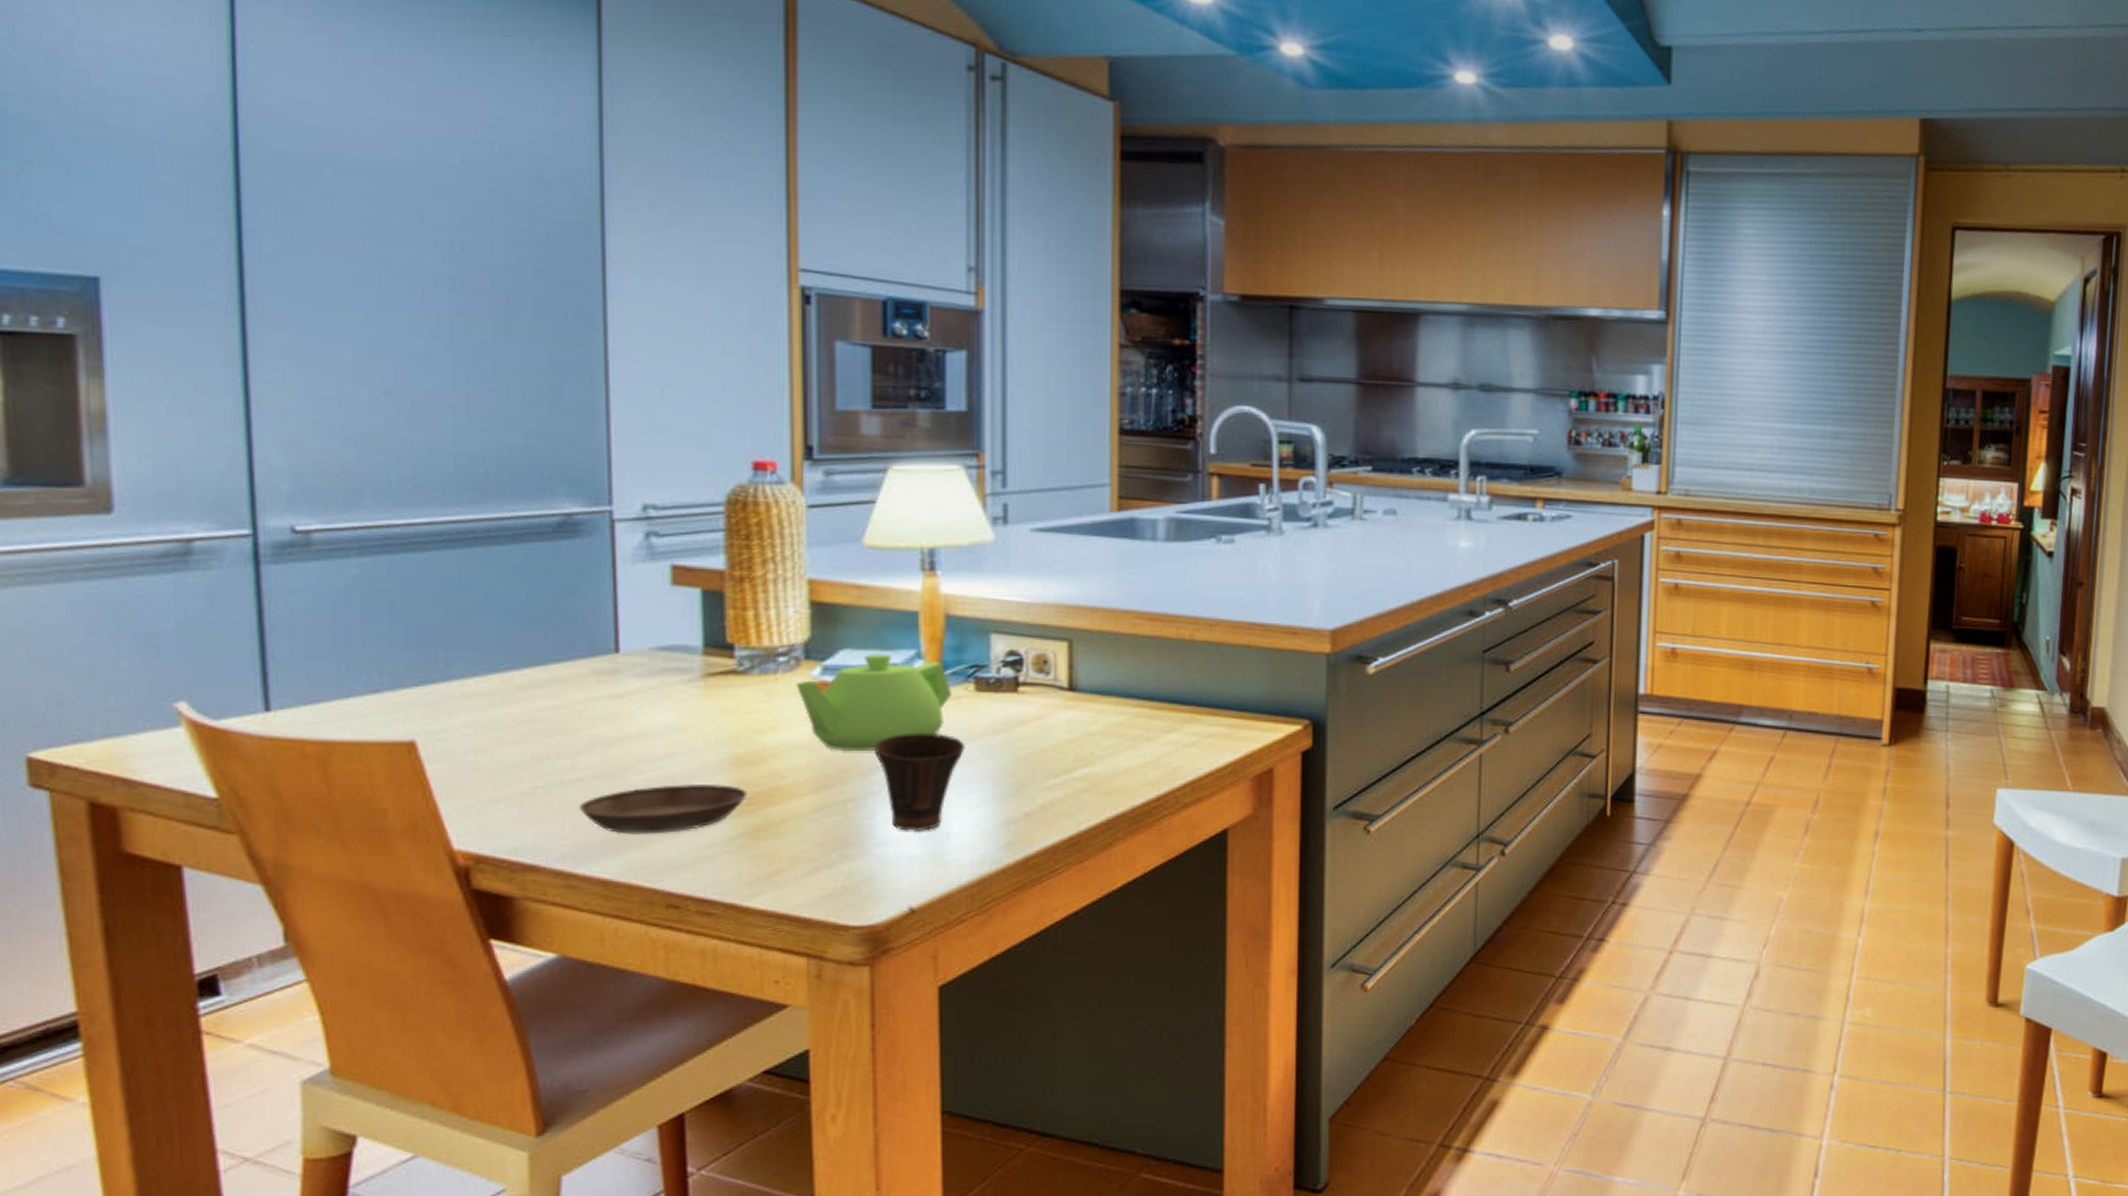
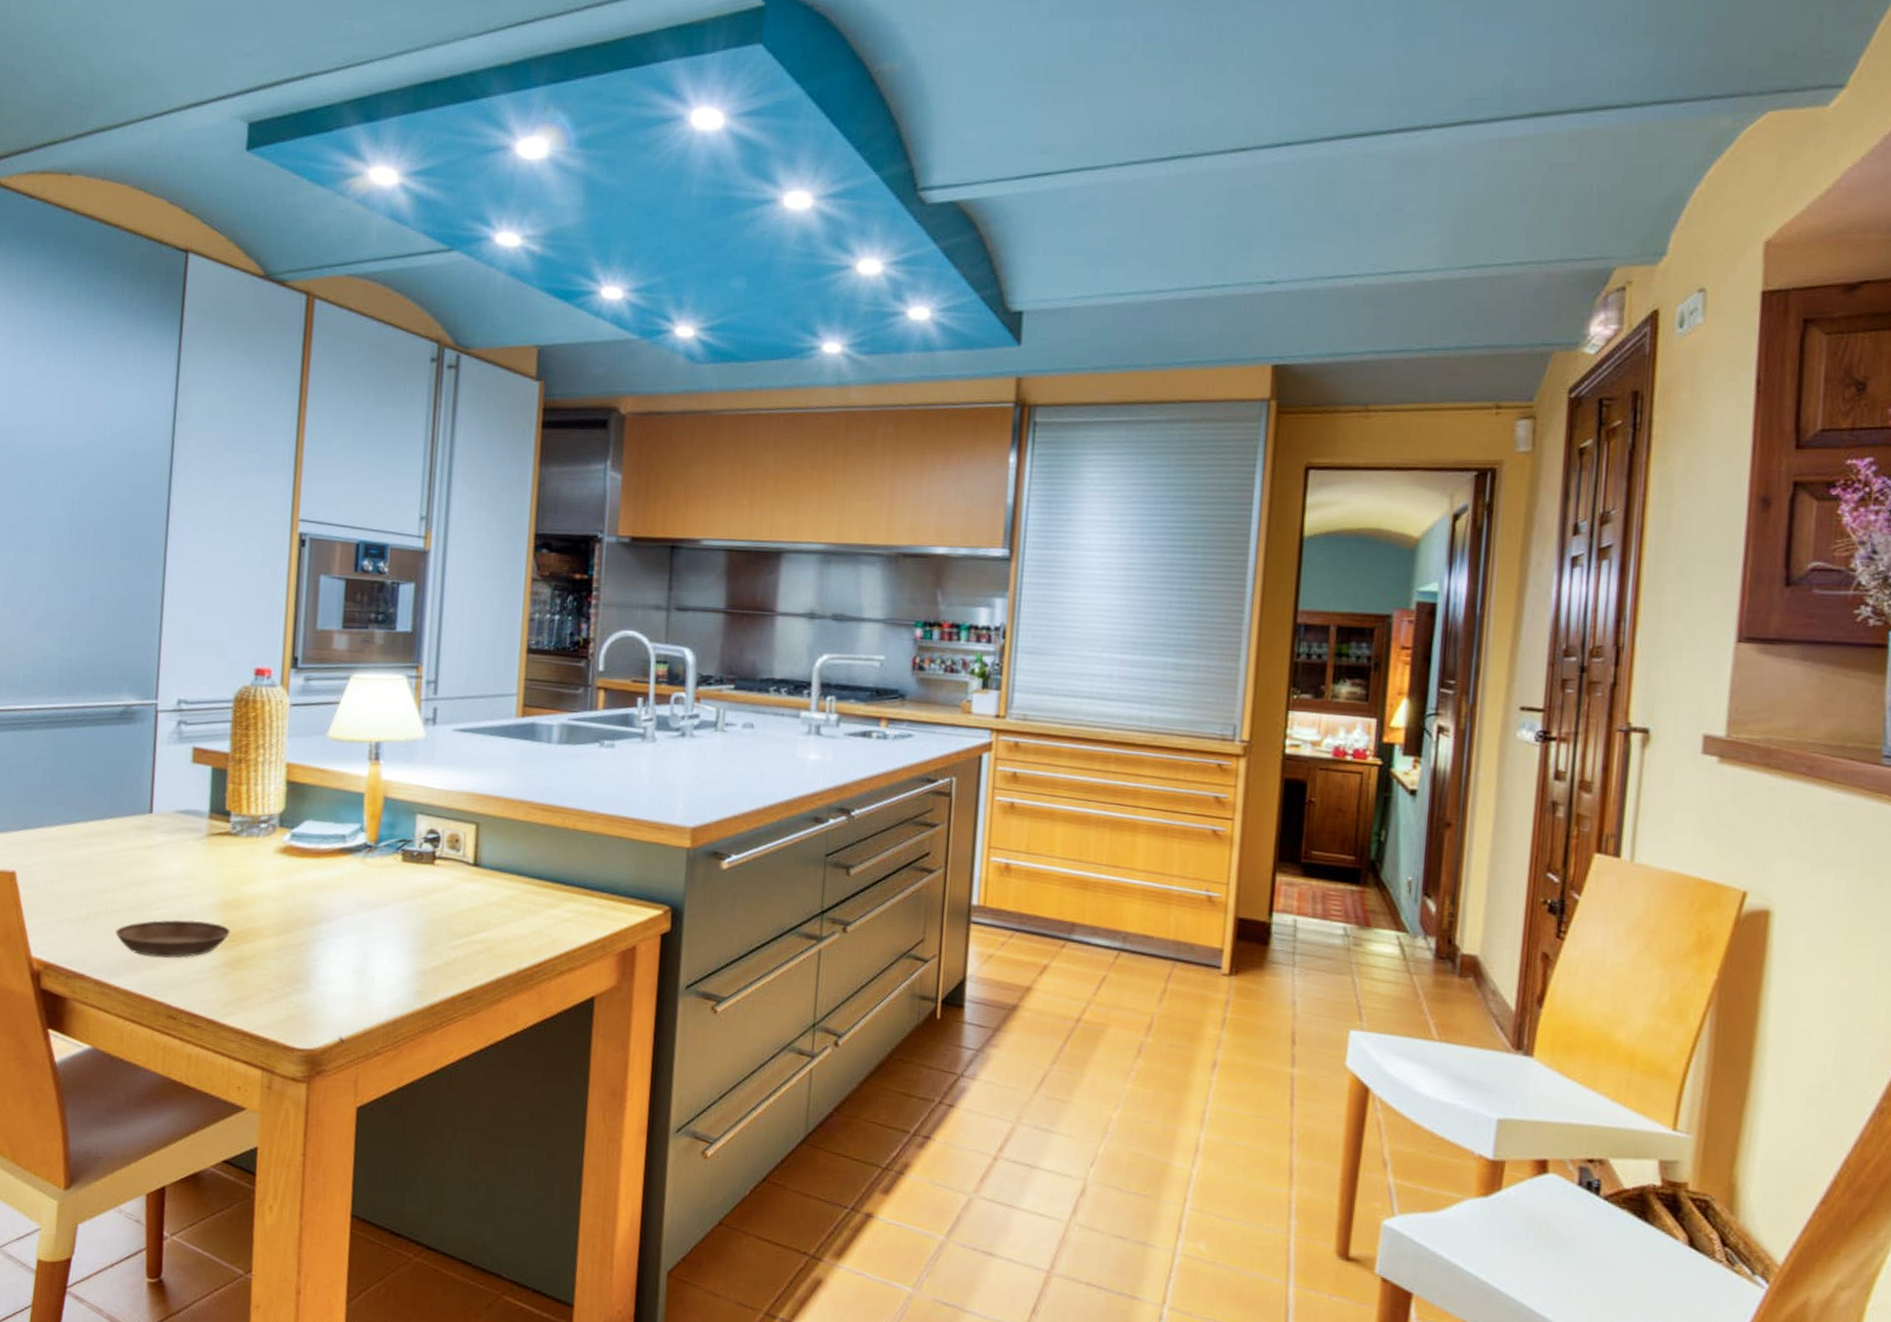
teapot: present [797,653,953,751] -> none [272,825,385,905]
cup: present [873,733,966,832] -> none [323,892,392,976]

